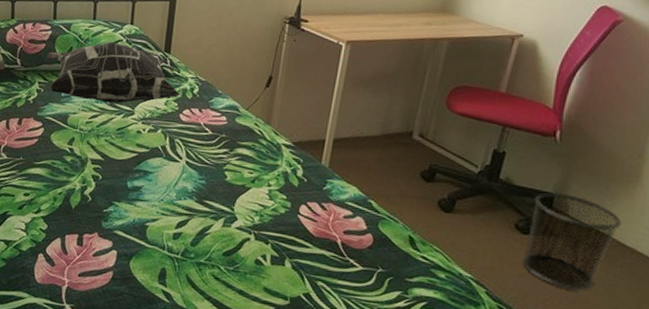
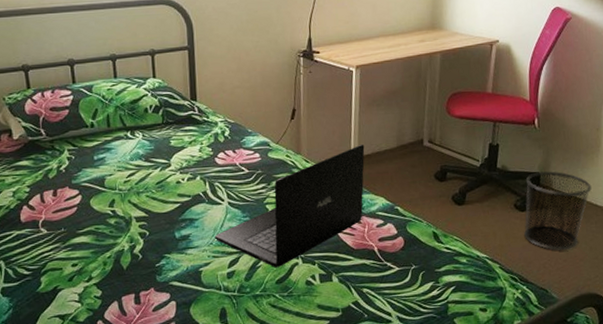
decorative pillow: present [46,42,180,103] -> none [71,98,212,160]
laptop: none [167,125,343,239] -> present [215,144,365,267]

